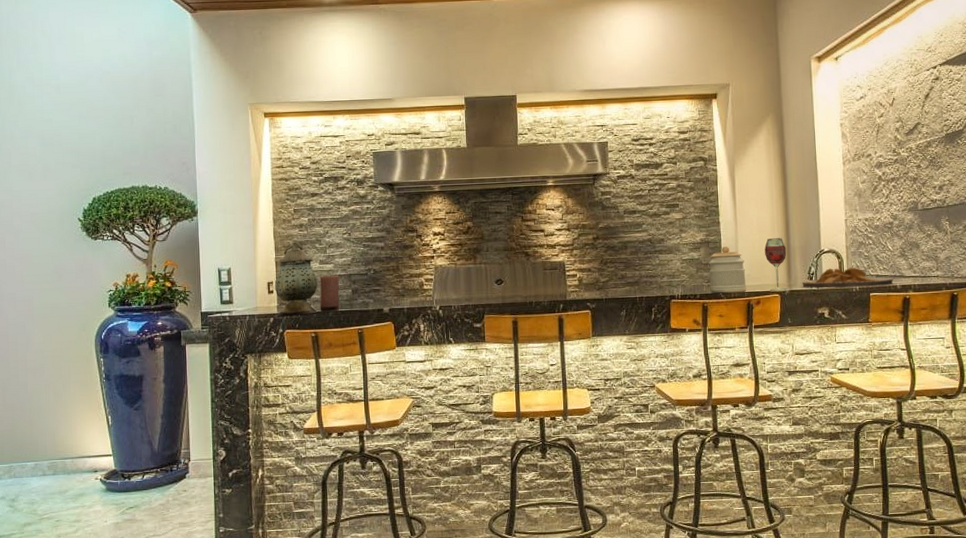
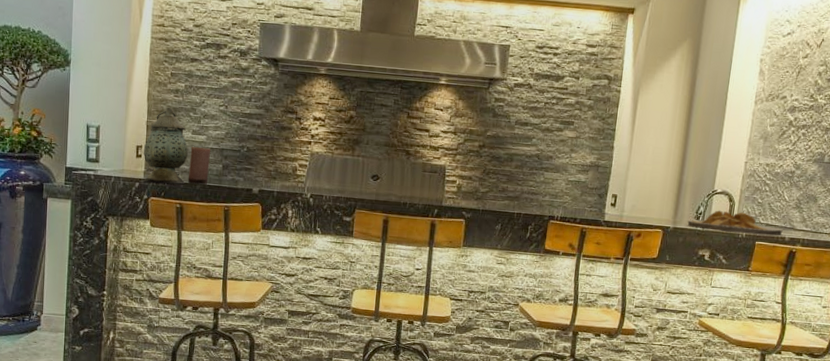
jar: present [708,246,747,294] -> none [591,172,632,224]
wineglass: present [765,238,788,292] -> none [652,171,679,228]

